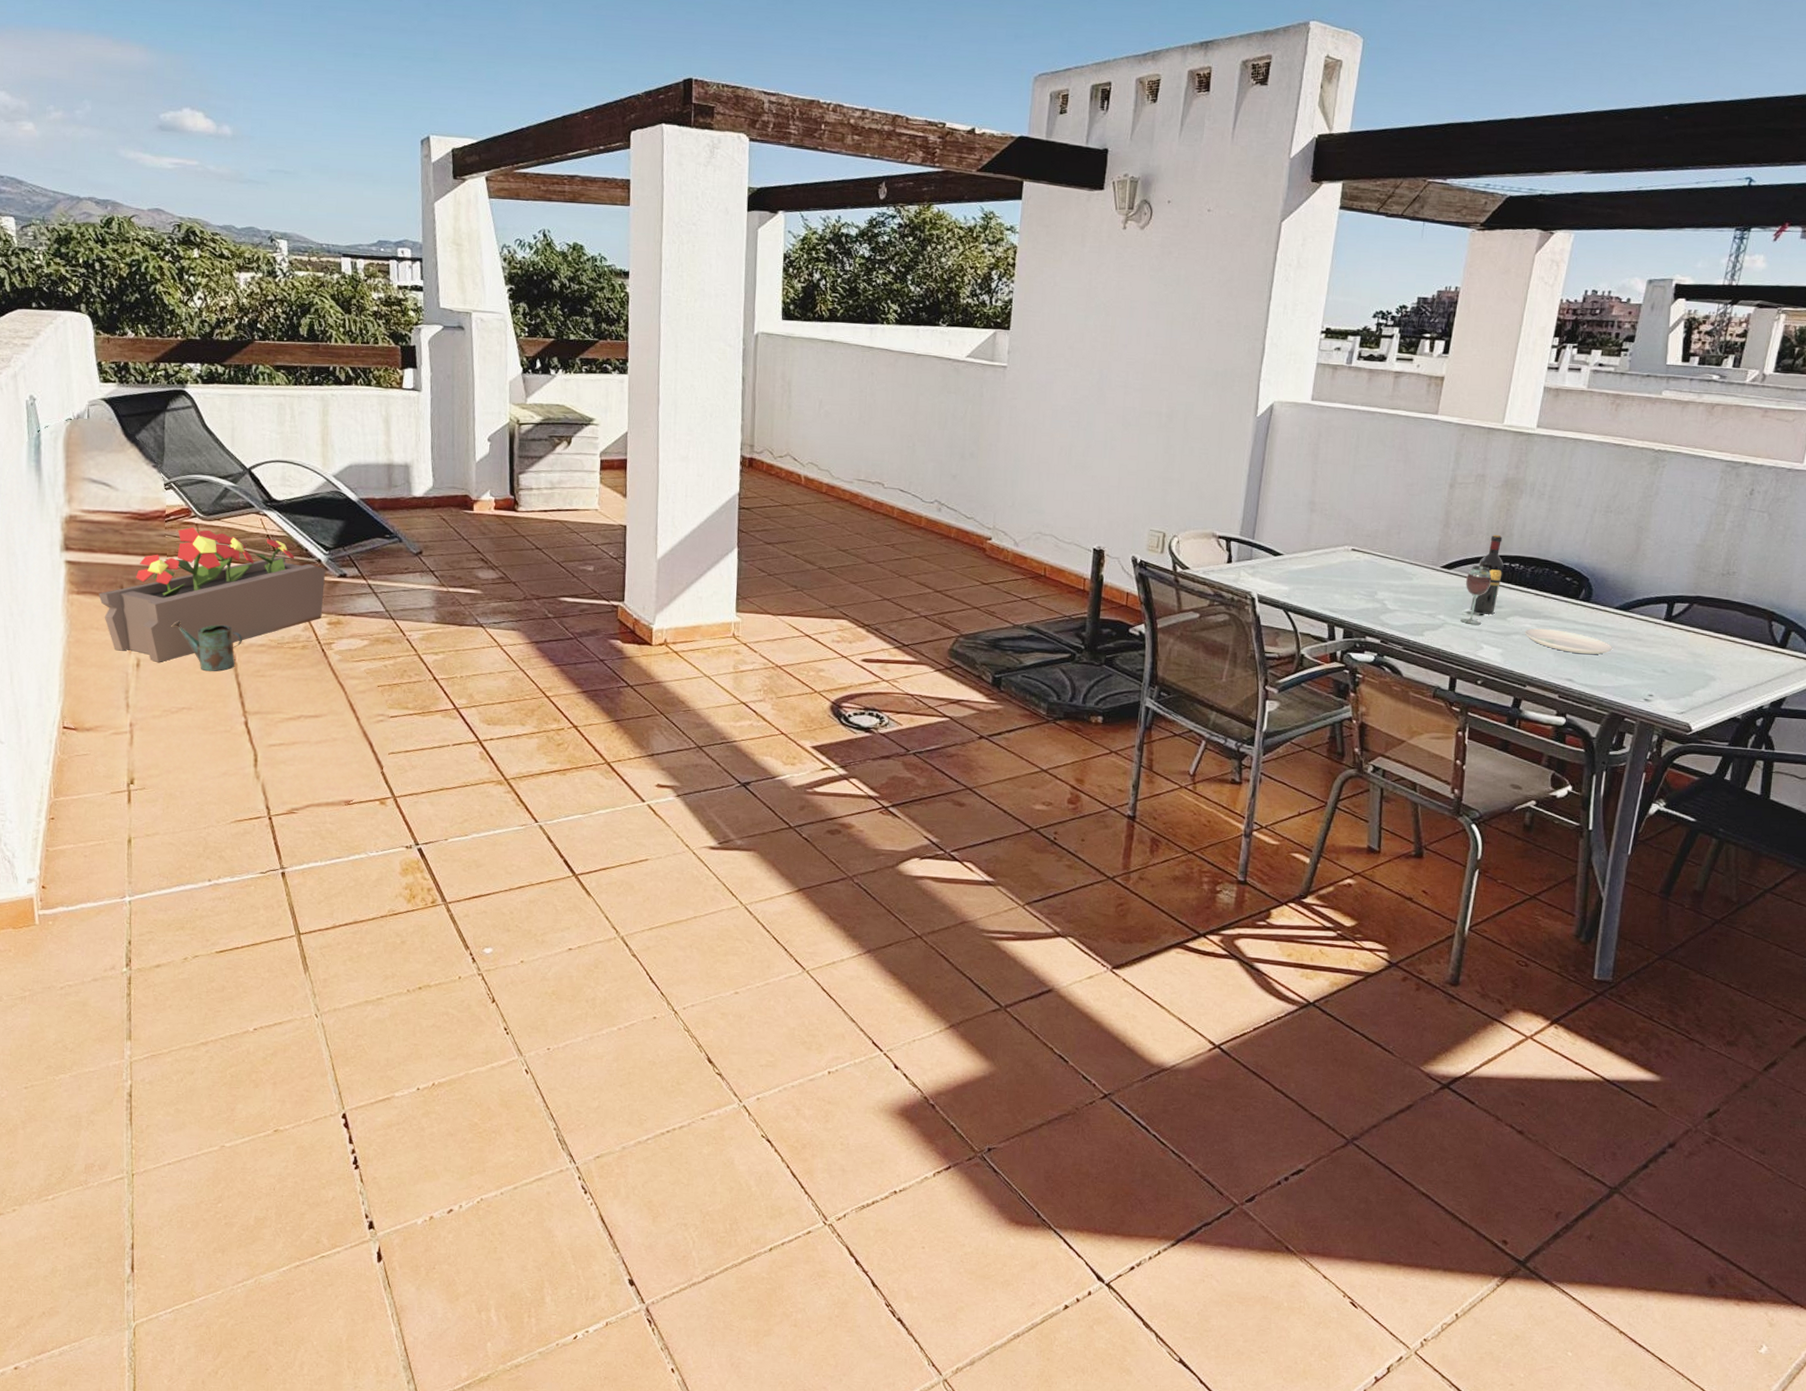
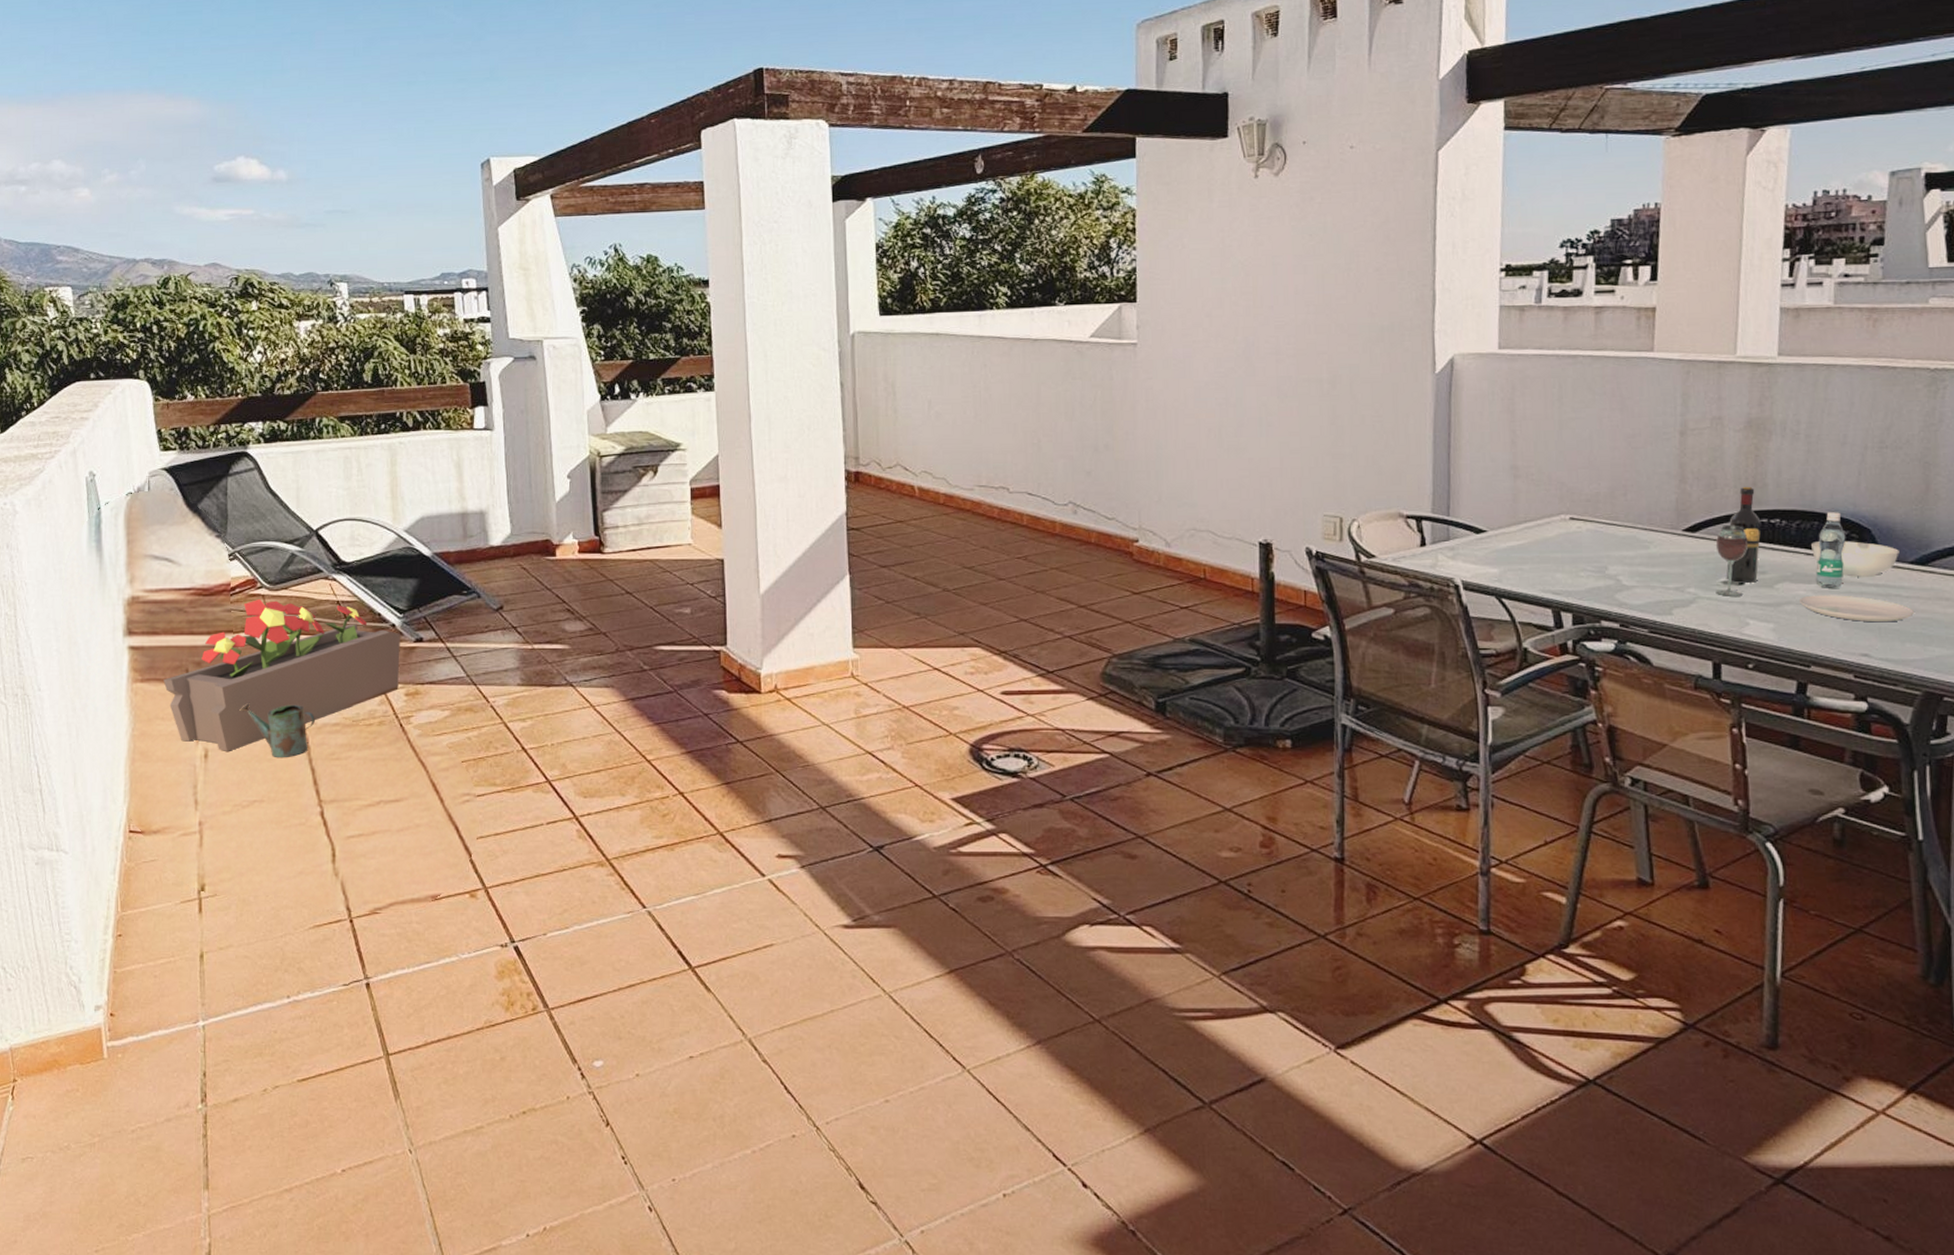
bottle: none [1540,561,1569,625] -> present [1815,512,1846,590]
bowl: none [1540,585,1608,617] -> present [1811,541,1899,577]

